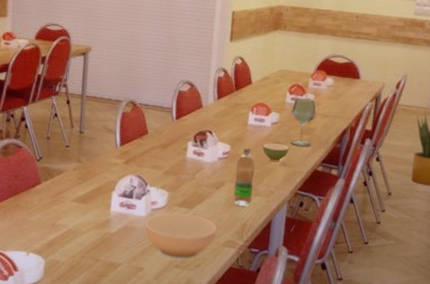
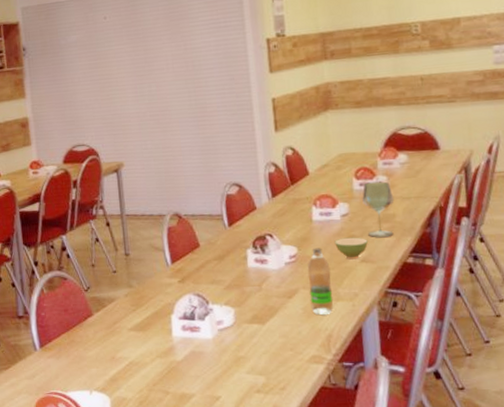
bowl: present [144,212,218,258] -> none [213,330,299,381]

